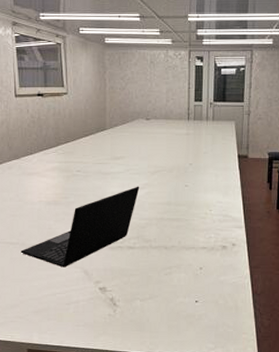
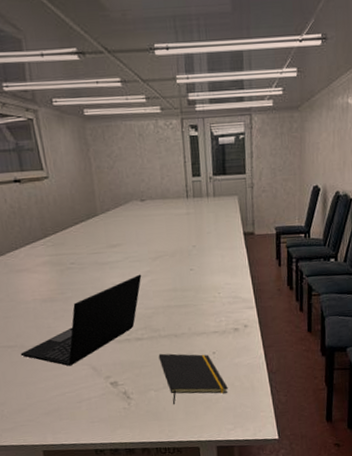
notepad: none [147,264,212,316] -> present [158,353,228,404]

